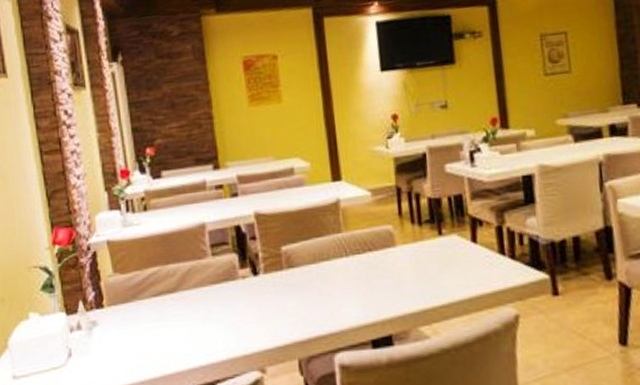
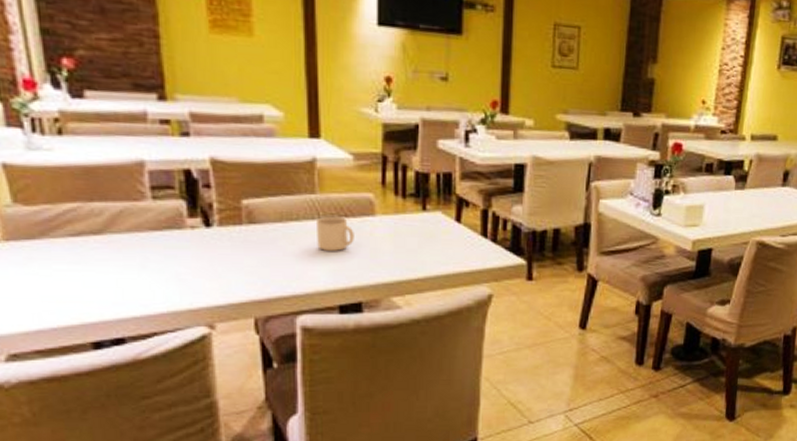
cup: none [343,251,379,286] -> present [315,216,354,251]

